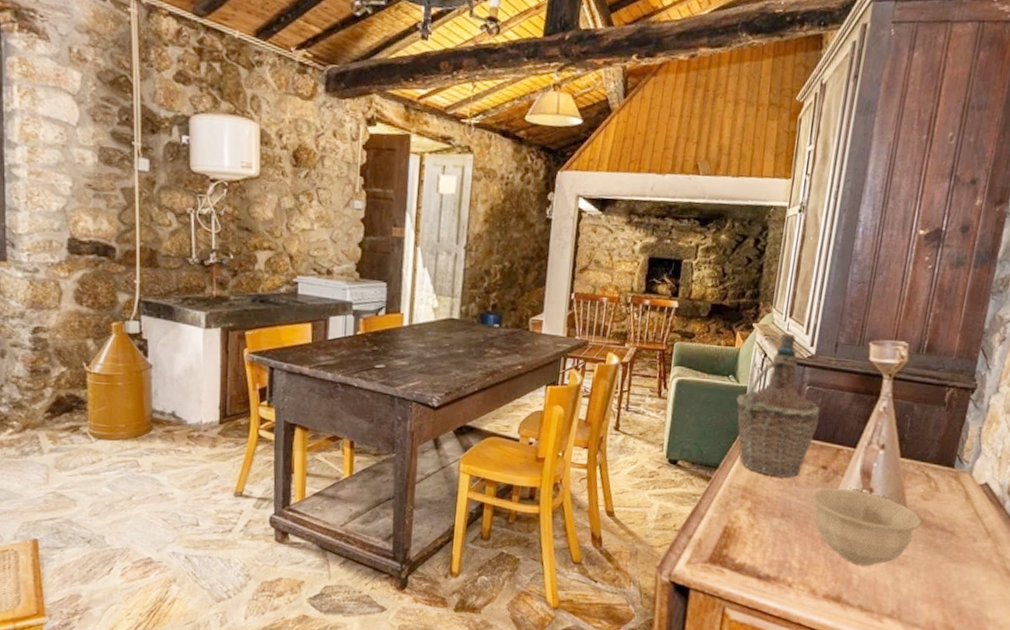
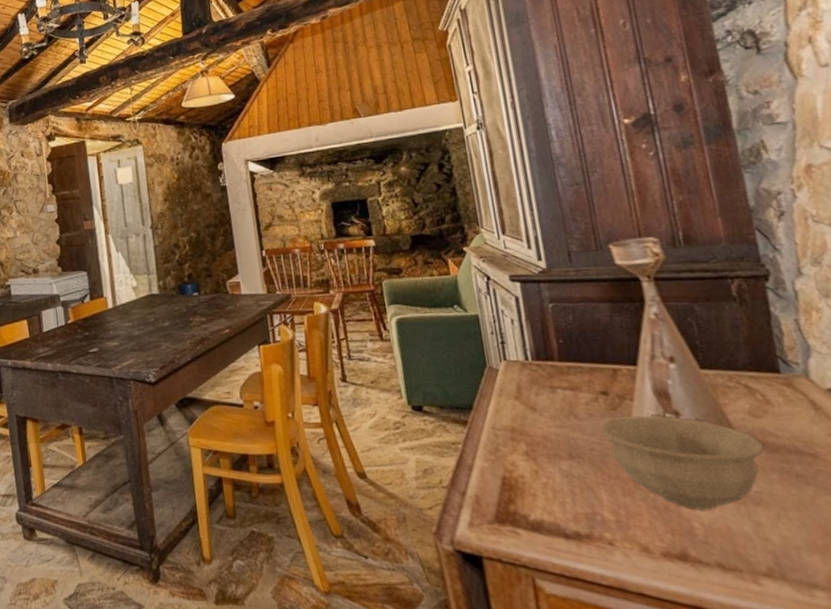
bottle: present [736,333,820,478] -> none [470,251,579,411]

